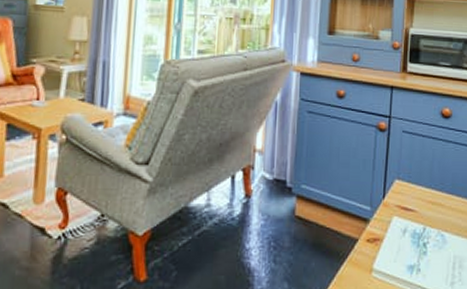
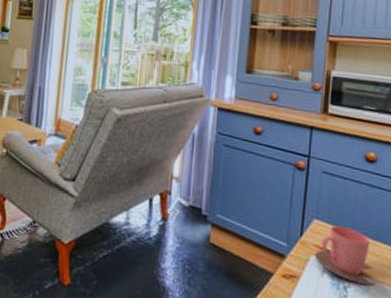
cup: none [396,184,451,238] -> present [314,225,375,286]

